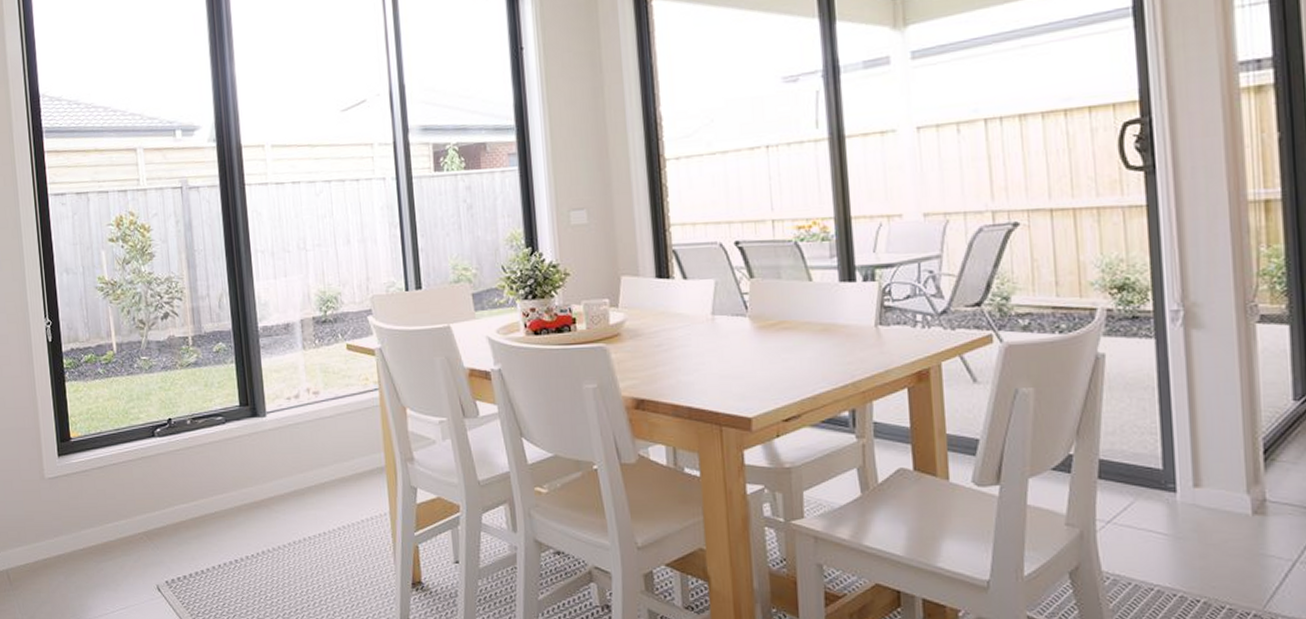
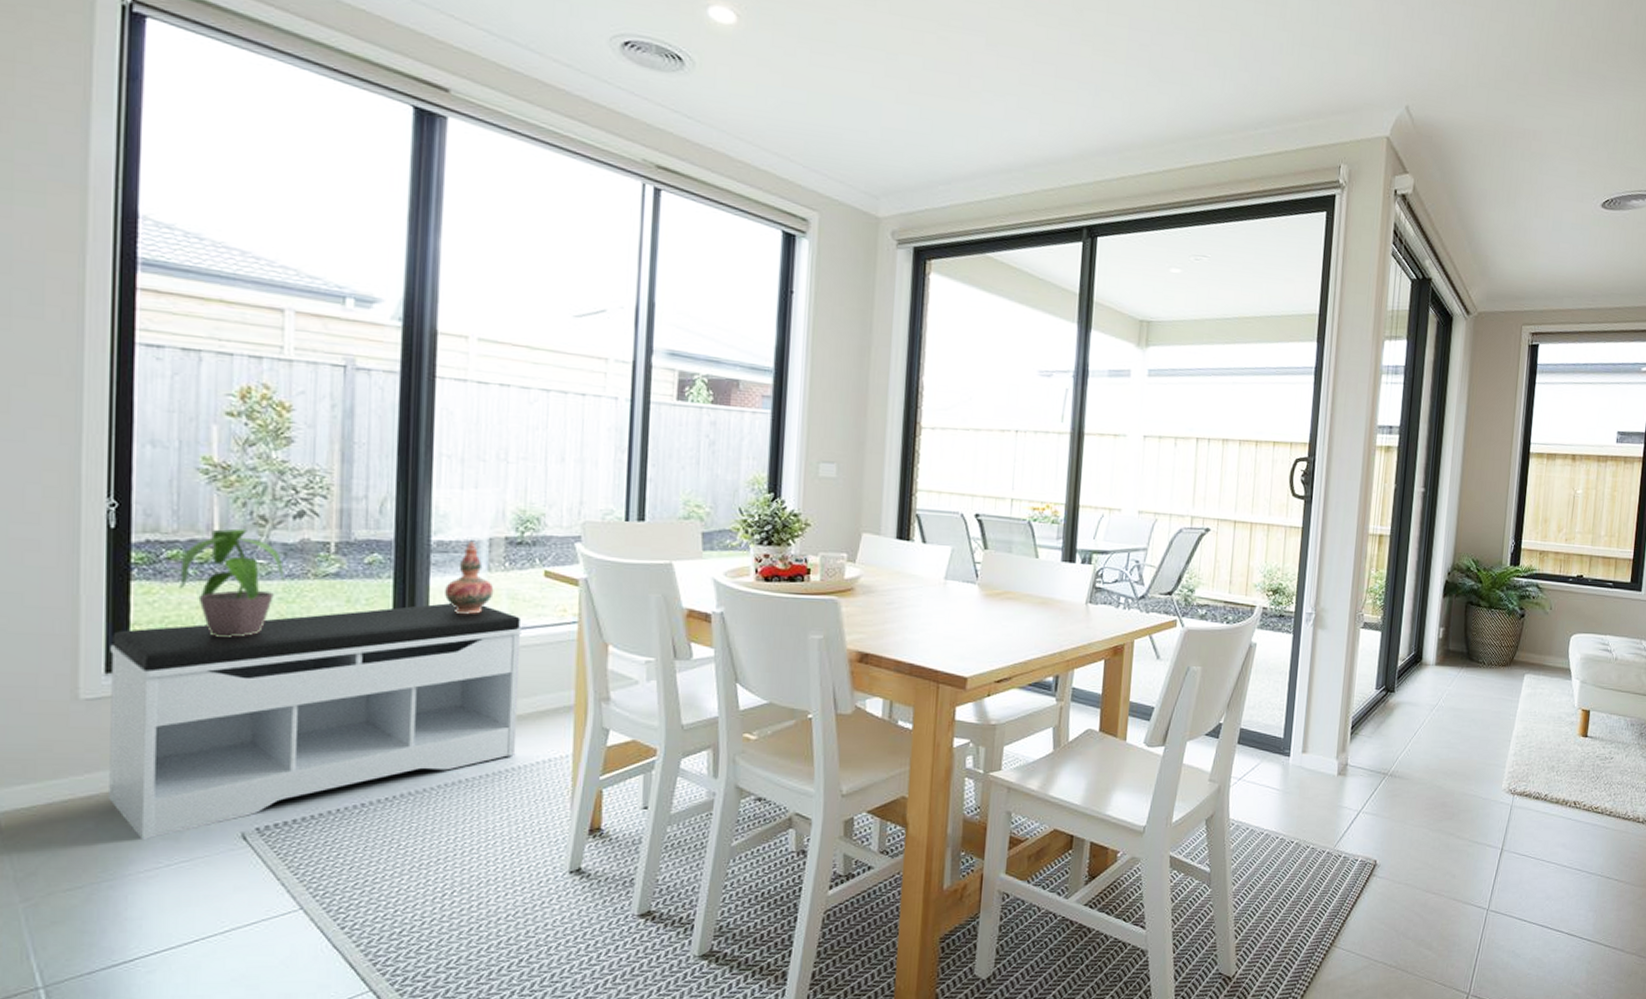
bench: none [59,380,344,590] -> present [109,603,522,839]
potted plant: none [94,332,162,422] -> present [179,528,285,637]
decorative vase: none [273,324,310,389] -> present [445,542,494,614]

